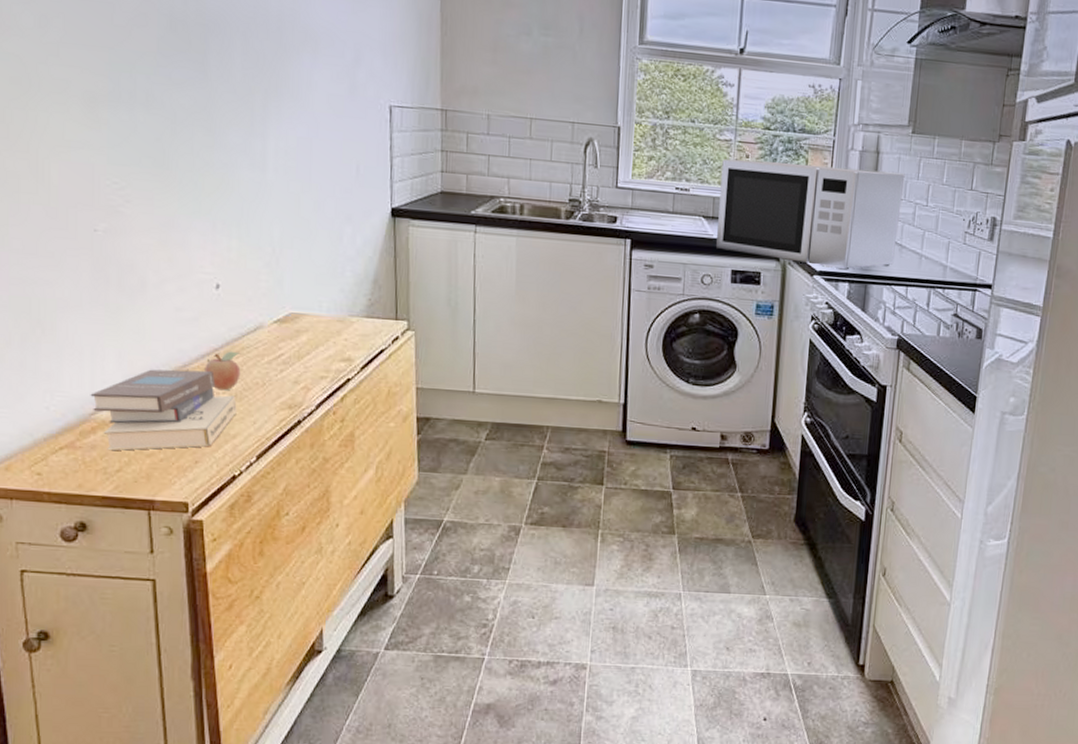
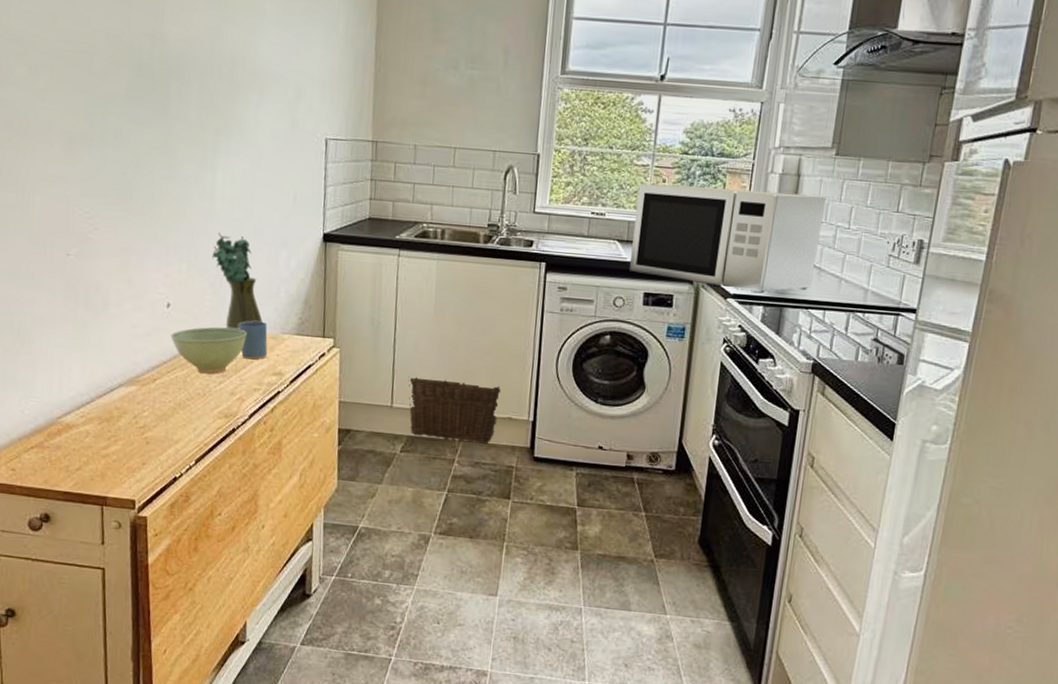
books: present [90,369,237,451] -> none [58,379,181,452]
fruit: present [205,351,241,391] -> none [154,364,185,400]
bowl: none [222,309,310,362] -> present [171,326,247,374]
vase: none [266,205,327,313] -> present [212,232,263,330]
mug: none [300,303,334,345] -> present [238,321,268,360]
wicker basket: none [490,360,590,429] -> present [408,377,501,444]

